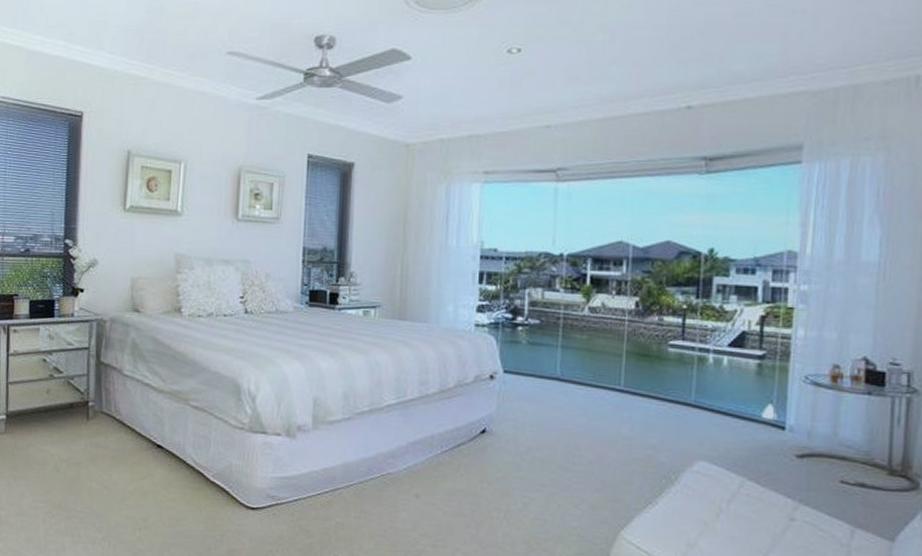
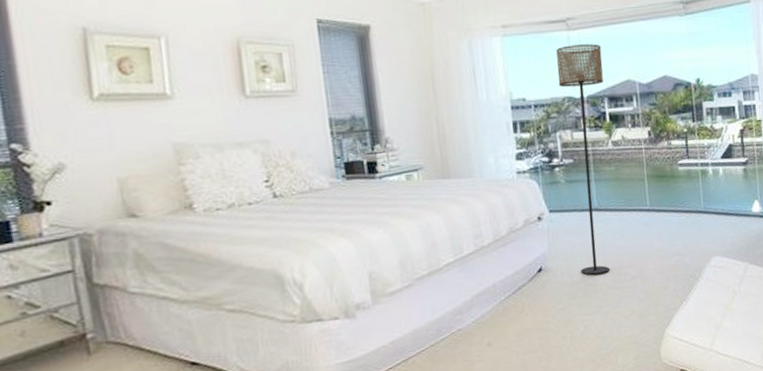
floor lamp: none [529,197,593,450] -> present [556,44,609,275]

